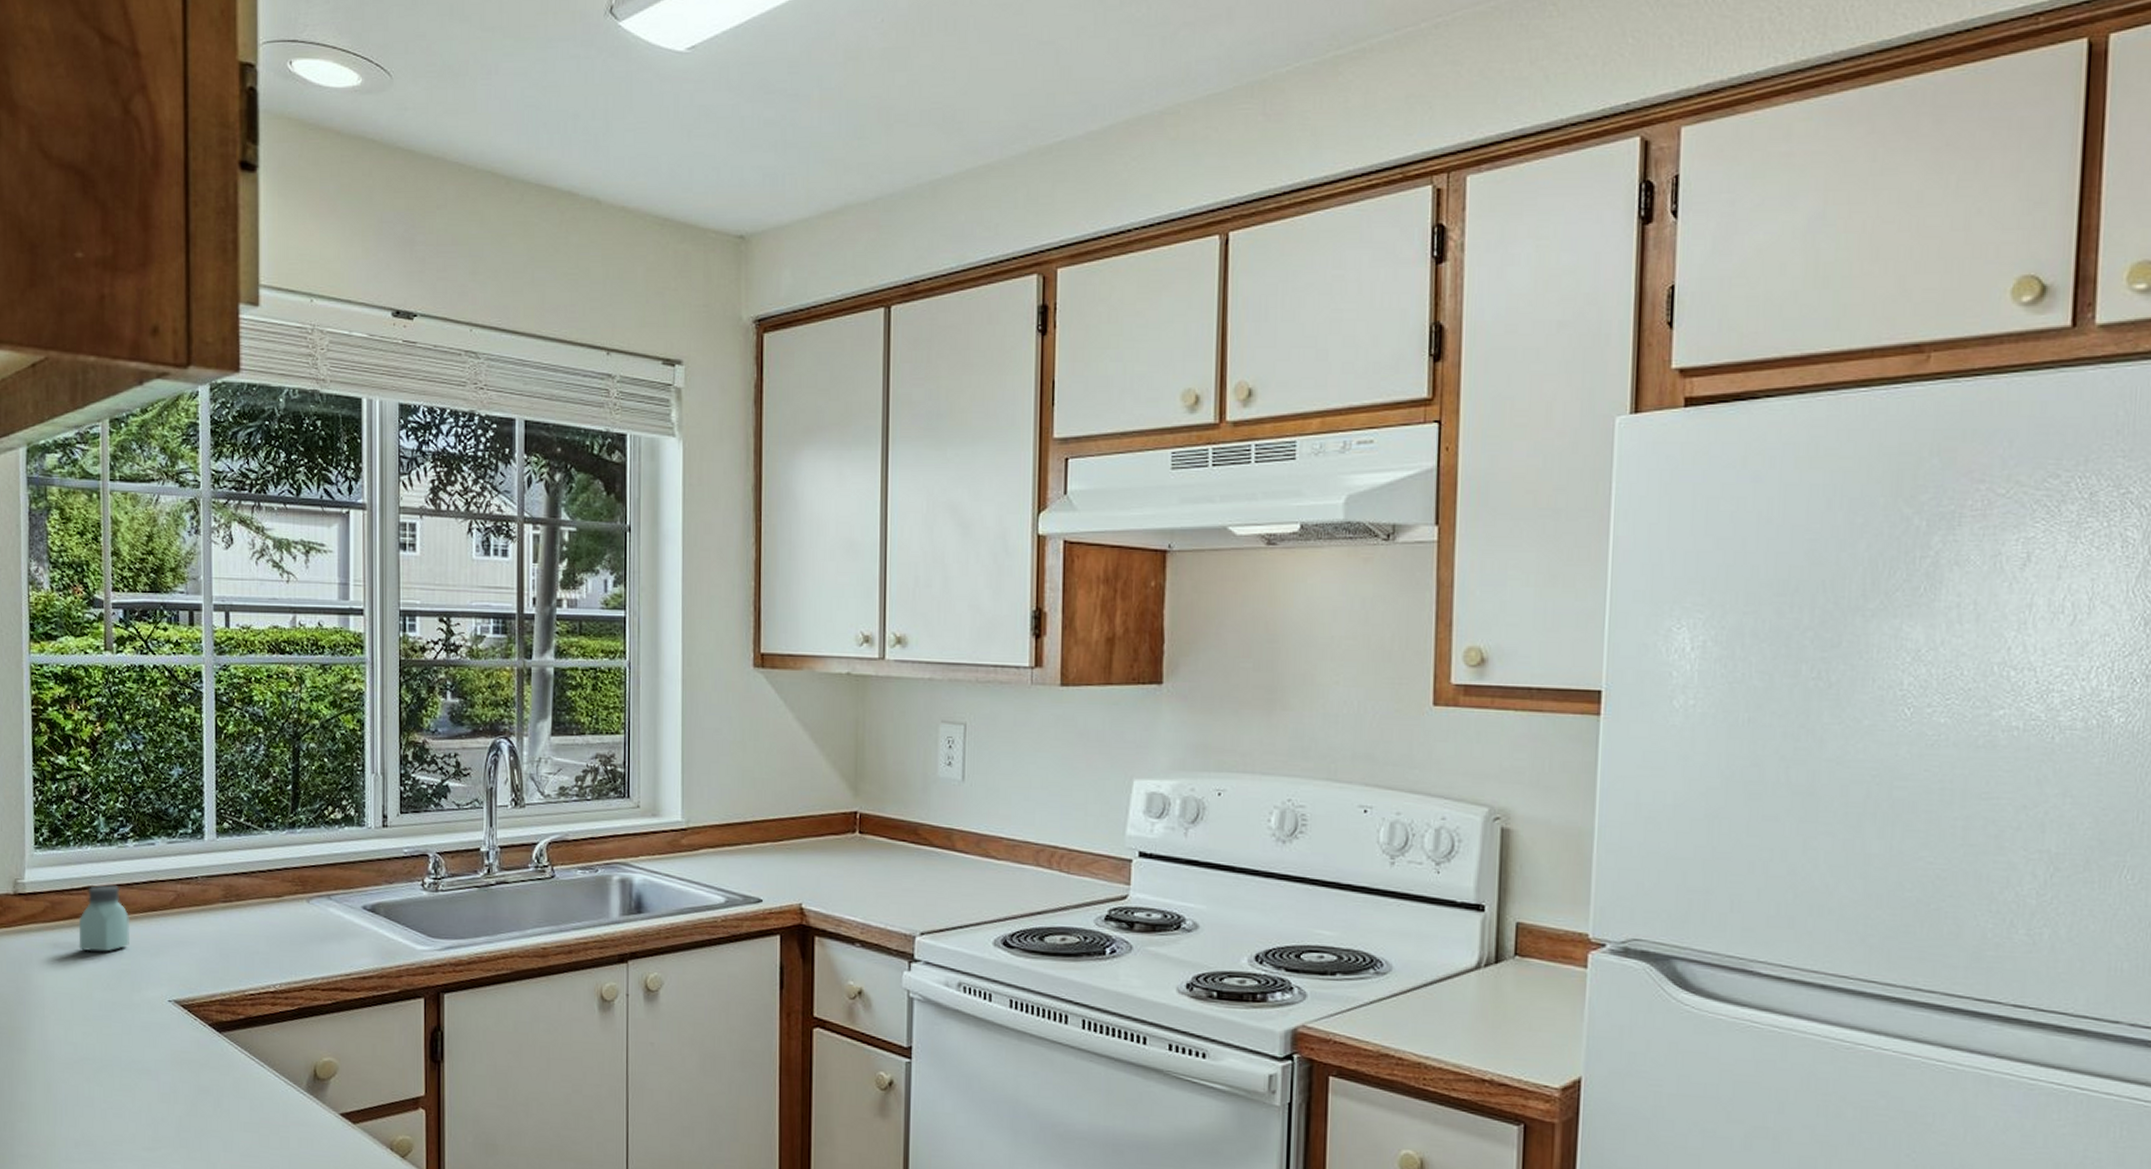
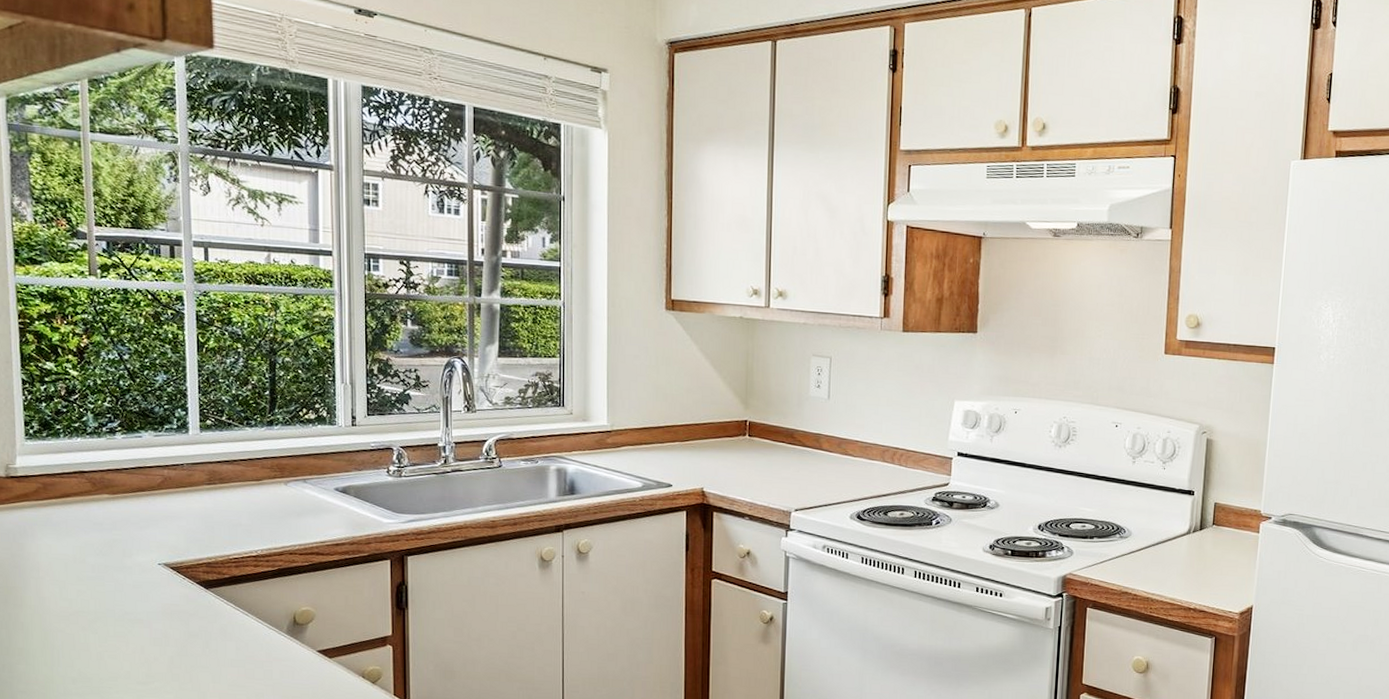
saltshaker: present [78,884,129,952] -> none [70,469,120,525]

